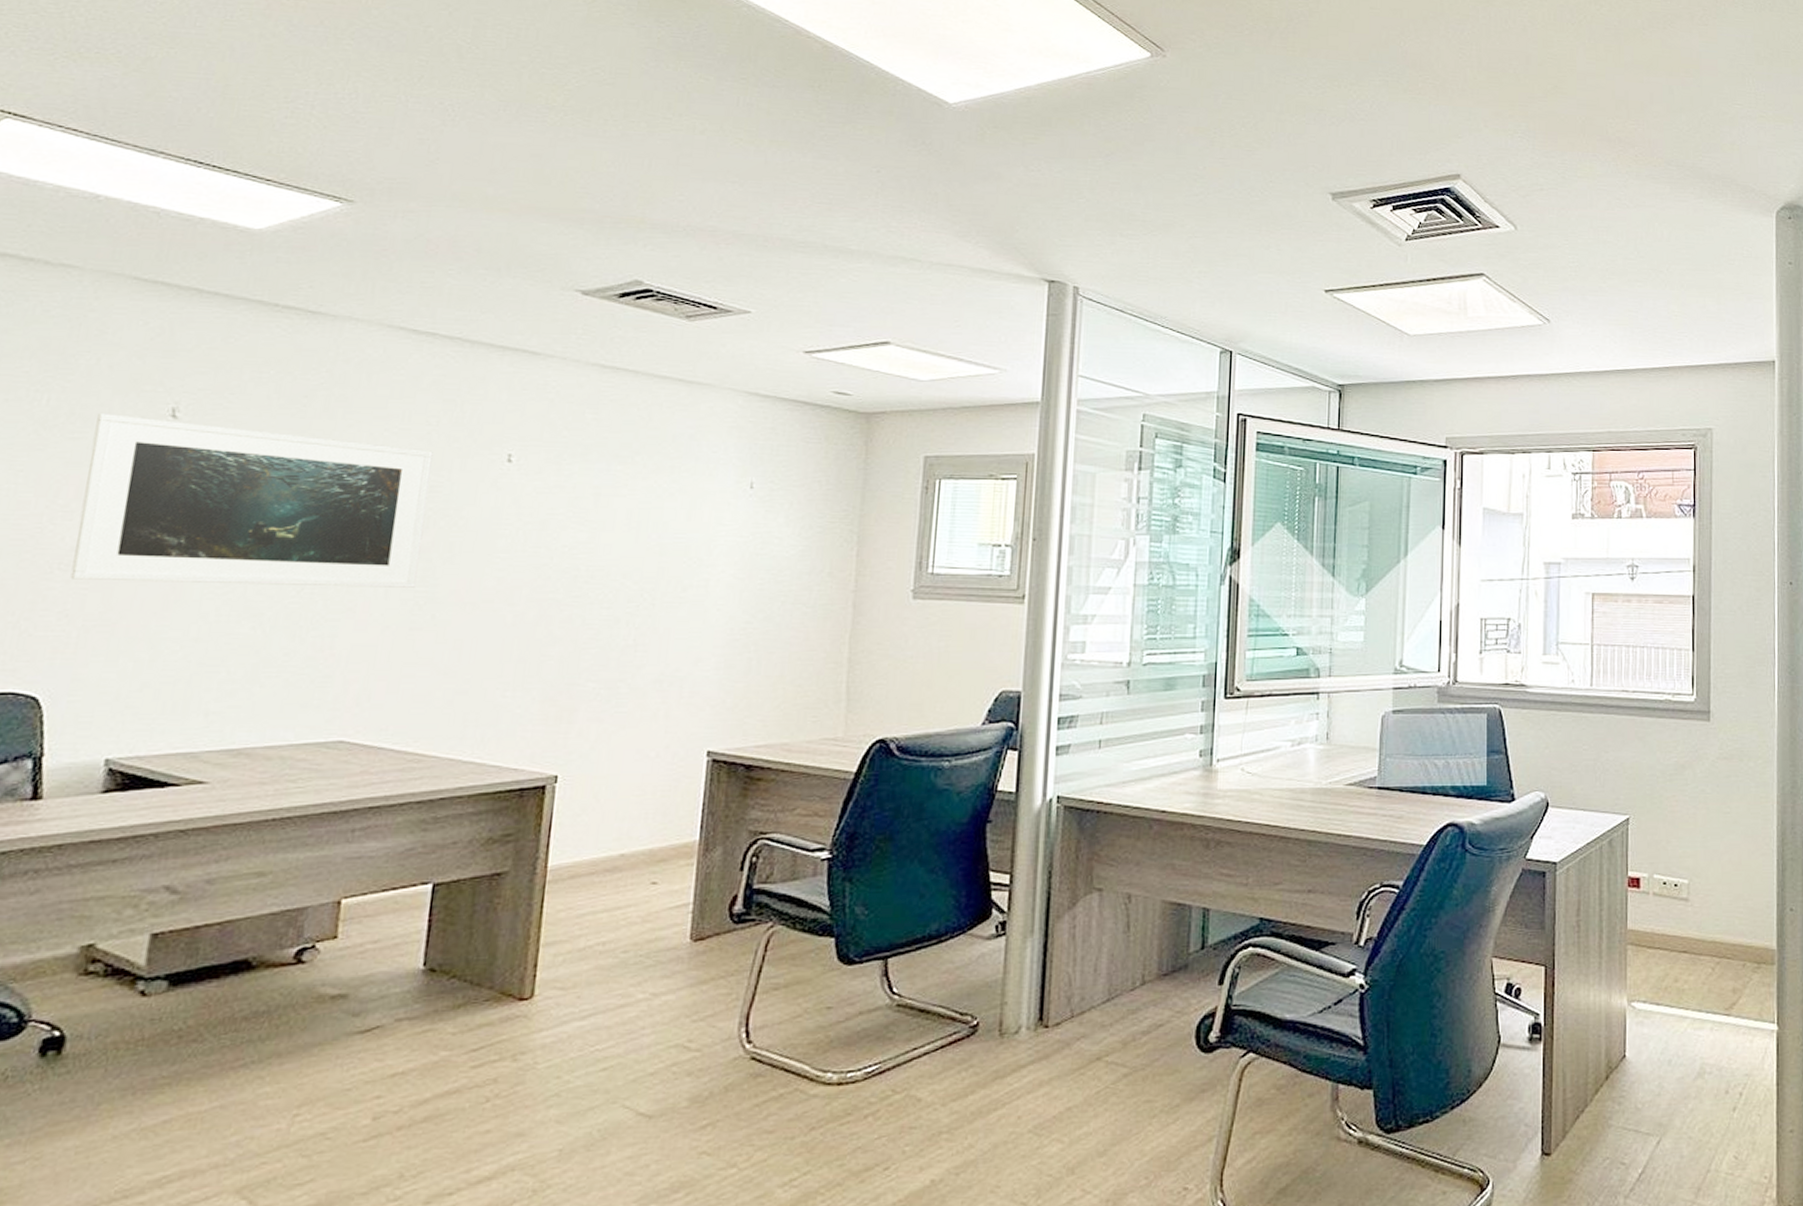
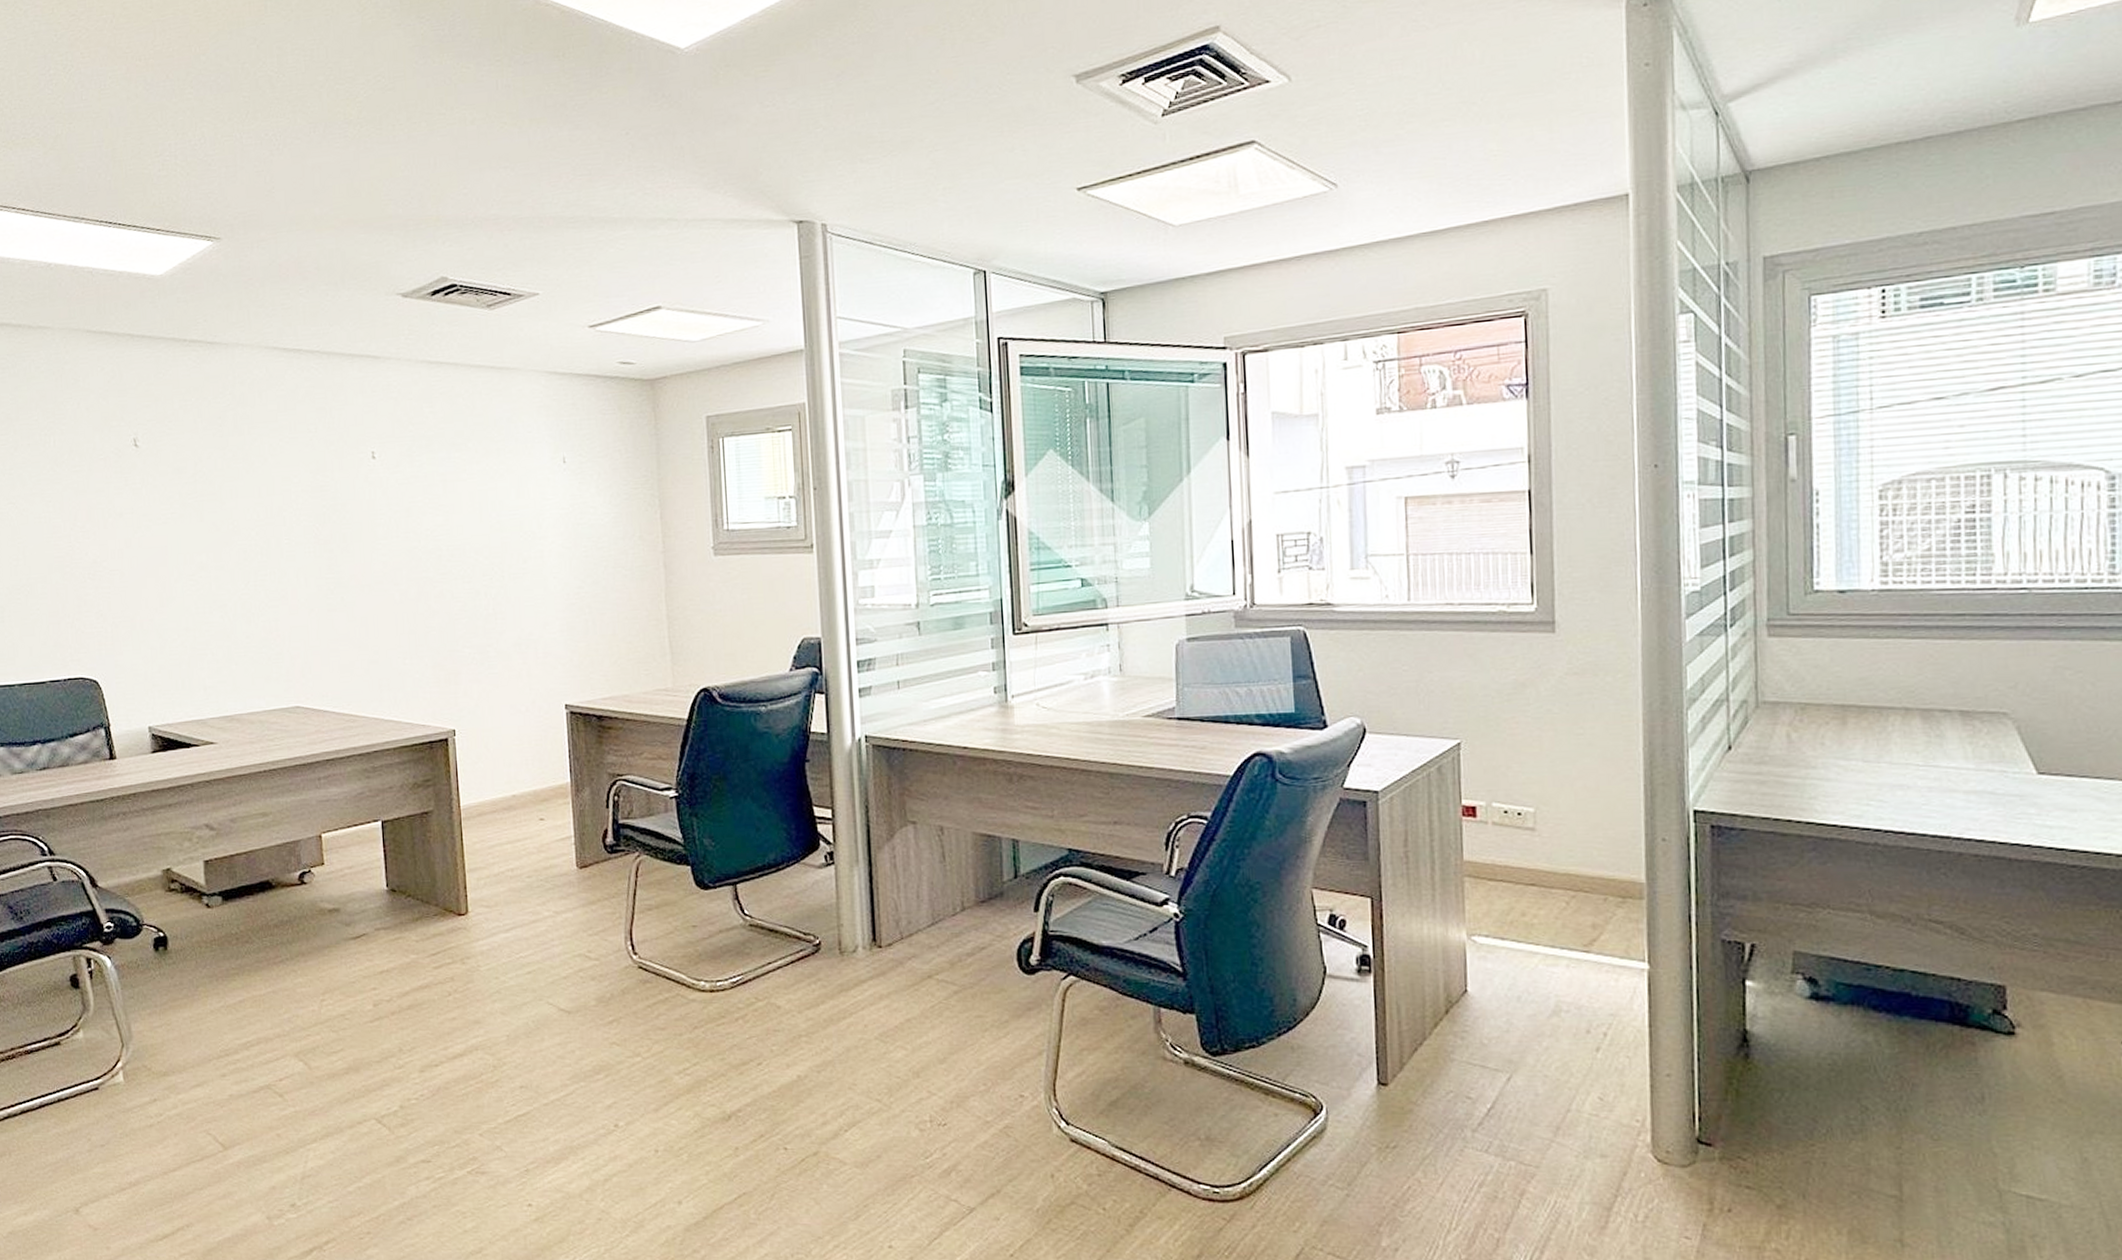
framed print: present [70,413,433,588] -> none [88,448,325,586]

